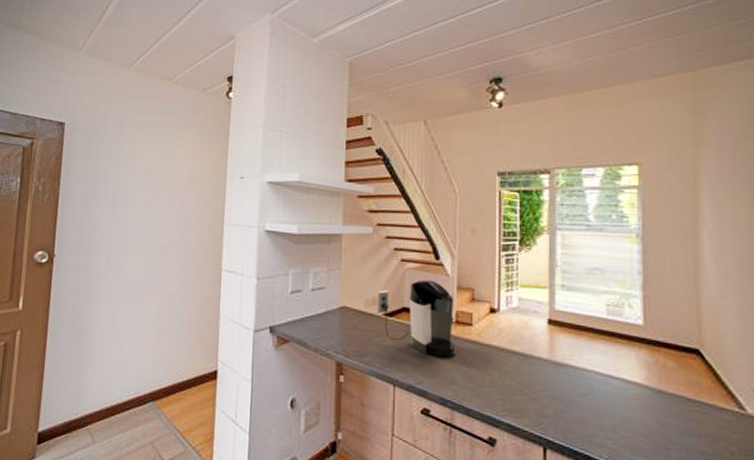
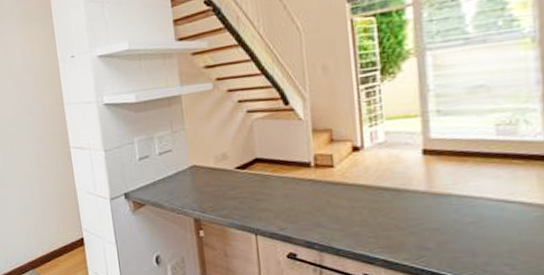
coffee maker: present [377,279,456,358] -> none [226,127,318,203]

